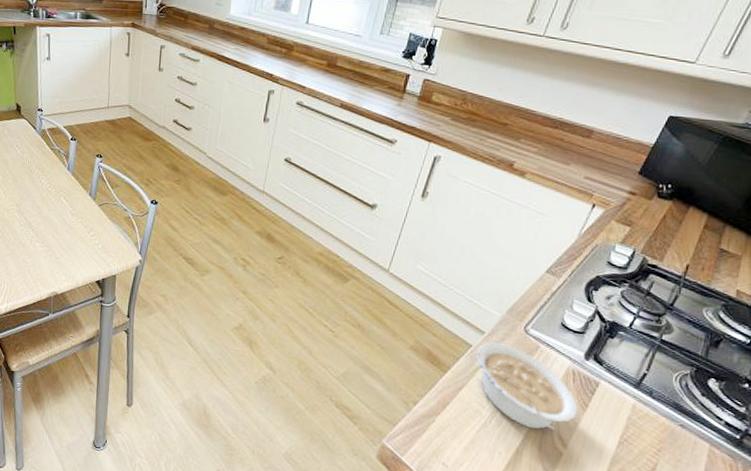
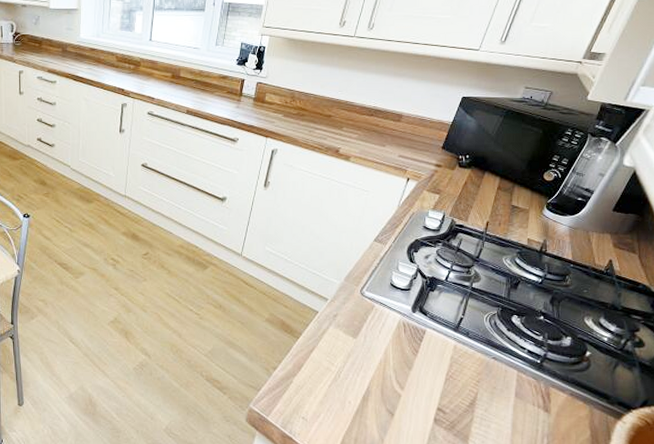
legume: present [476,342,578,430] -> none [323,306,410,377]

